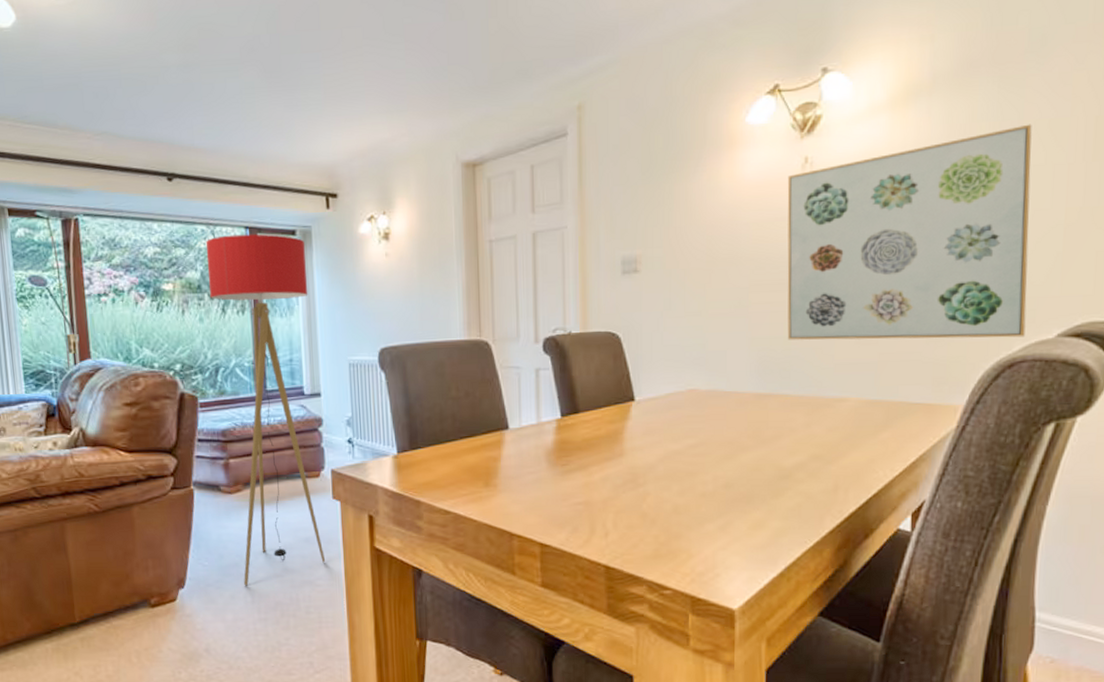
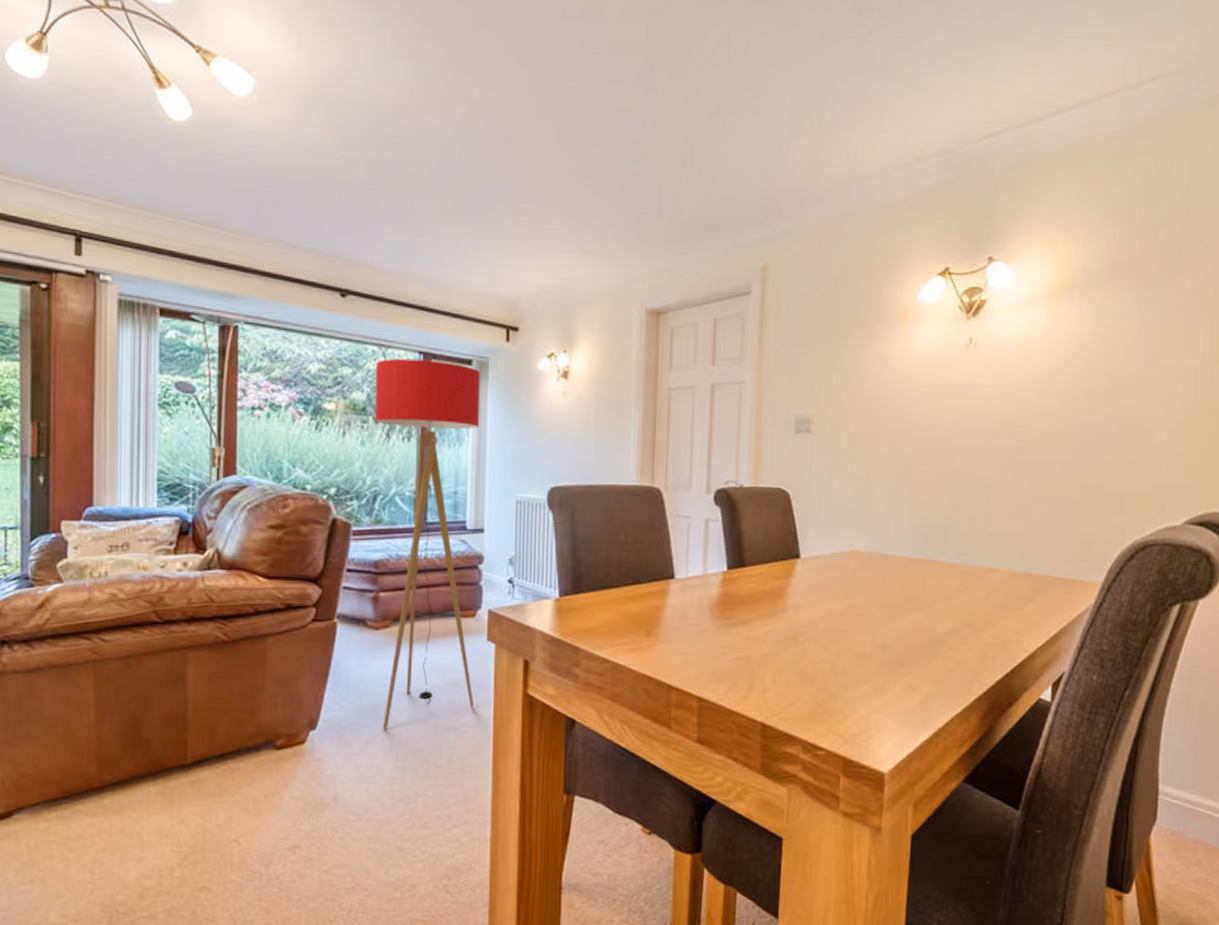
wall art: present [787,124,1032,340] -> none [946,327,1167,522]

